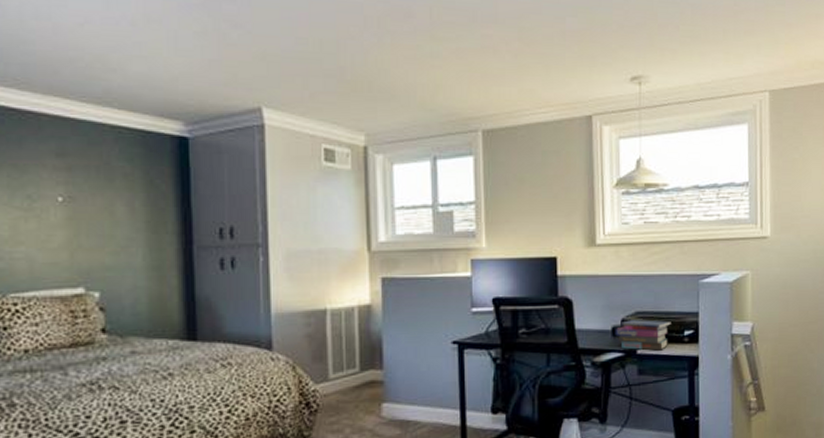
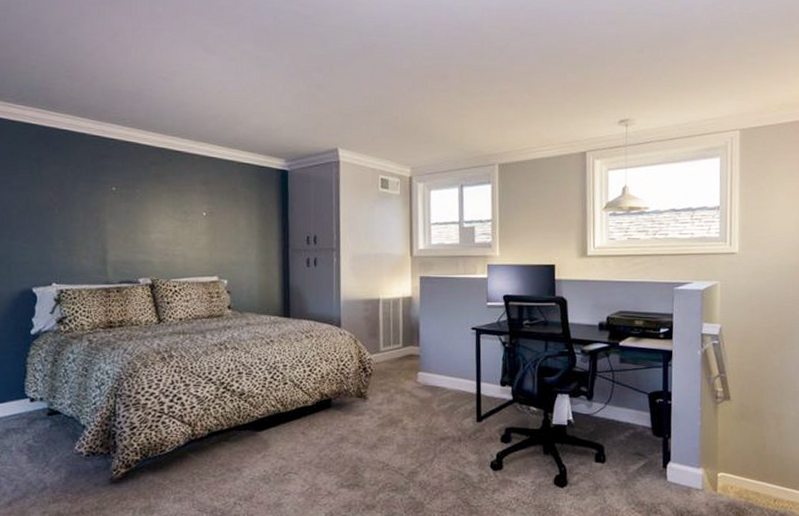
books: present [615,320,671,351] -> none [601,318,649,344]

